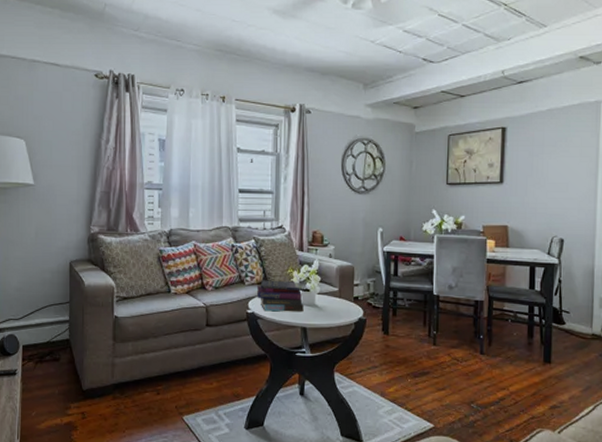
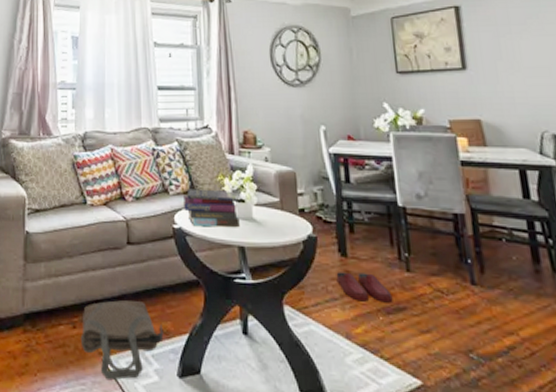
tote bag: none [163,371,235,434] -> present [80,300,164,381]
slippers: none [378,346,420,369] -> present [336,272,393,303]

